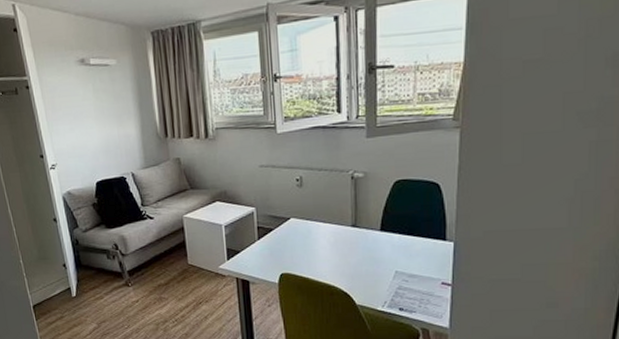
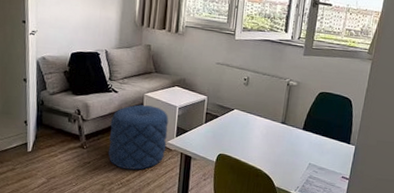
pouf: none [151,228,219,304] -> present [108,105,169,170]

